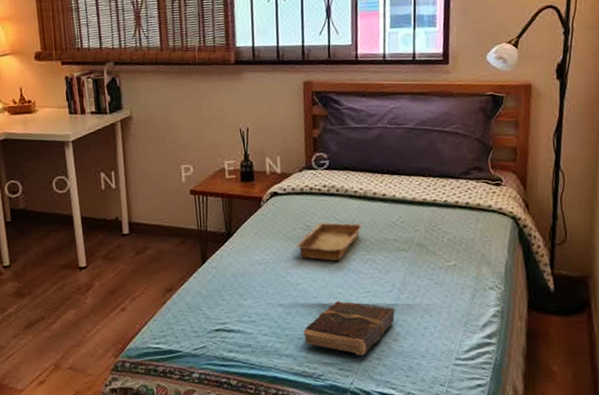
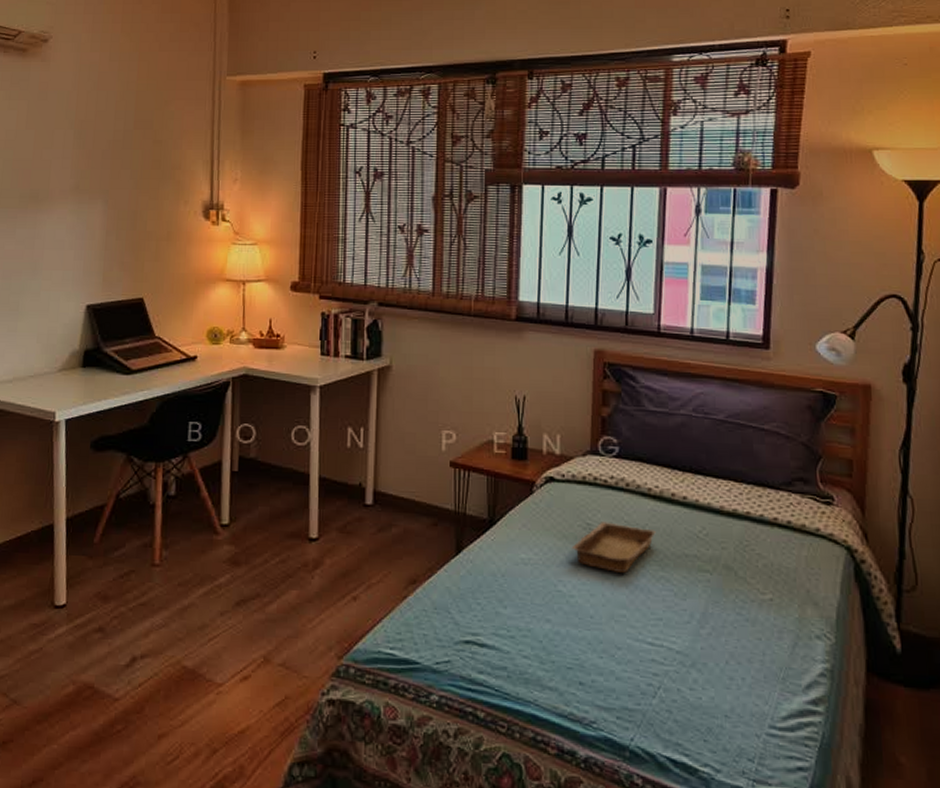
book: present [303,300,395,356] -> none [574,625,693,704]

